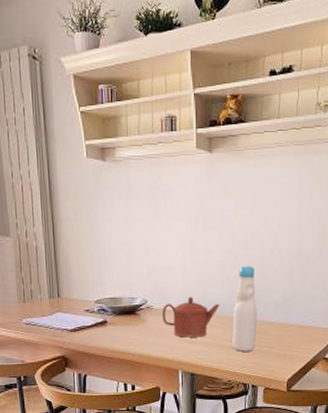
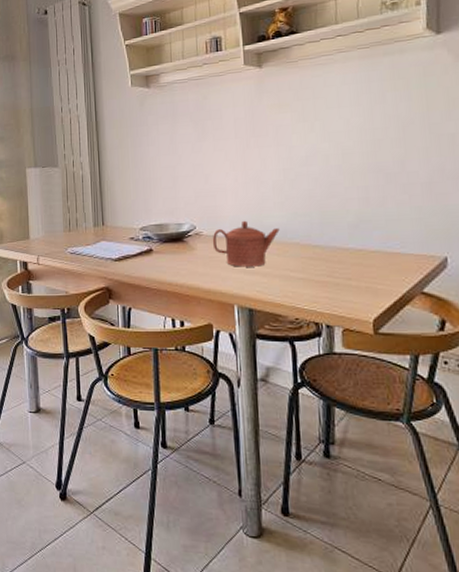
bottle: present [232,265,257,352] -> none [296,183,328,284]

